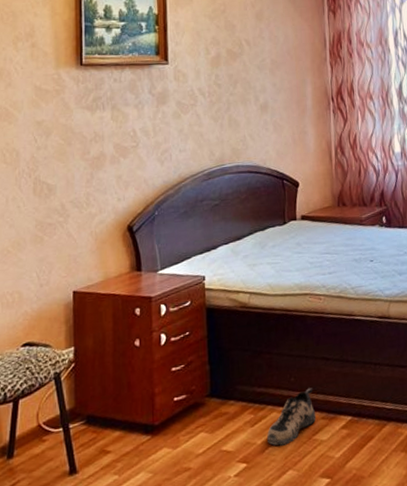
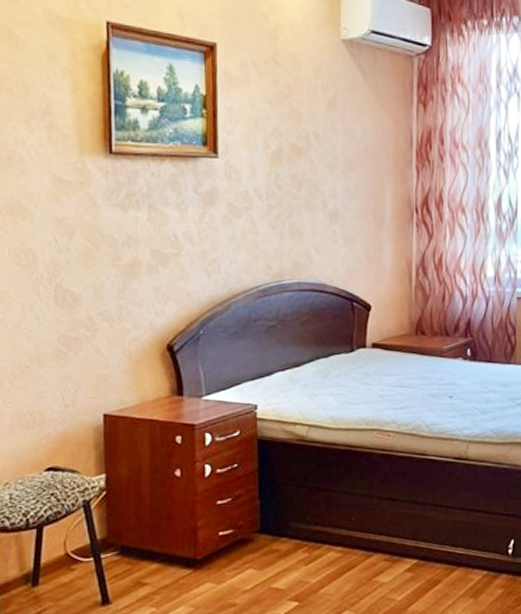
shoe: present [266,388,317,446] -> none [321,528,378,586]

